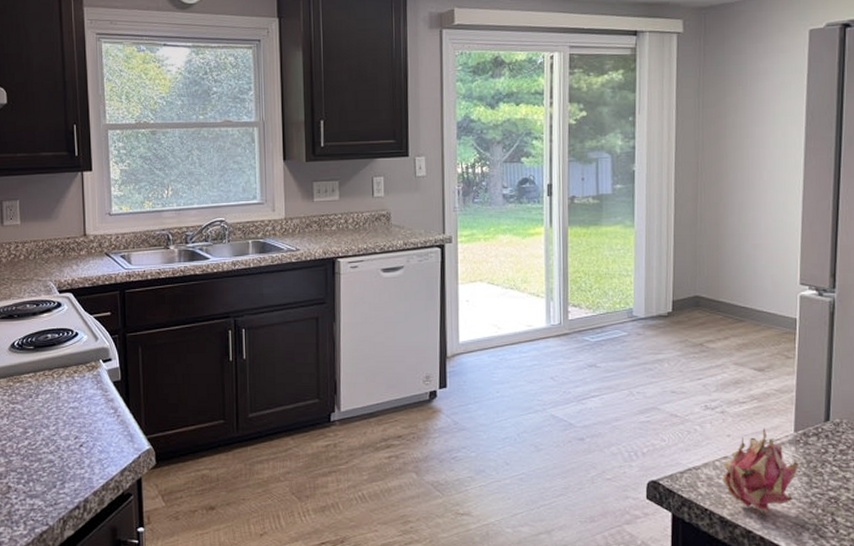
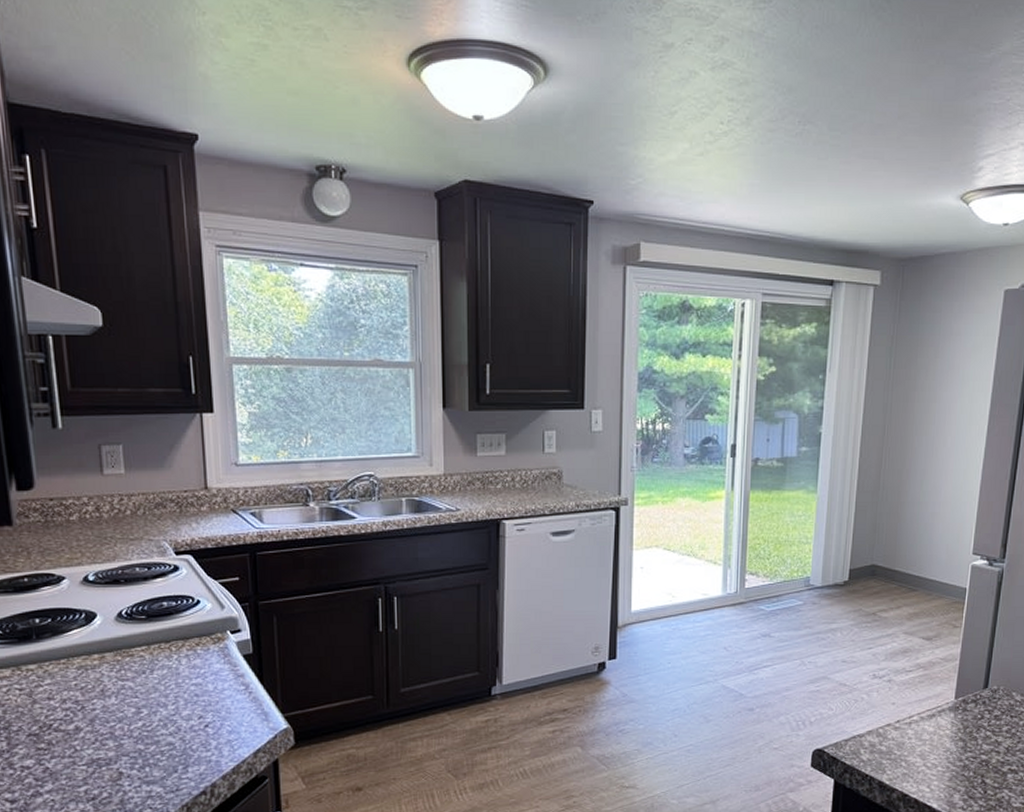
fruit: present [722,428,799,514] -> none [884,695,956,778]

